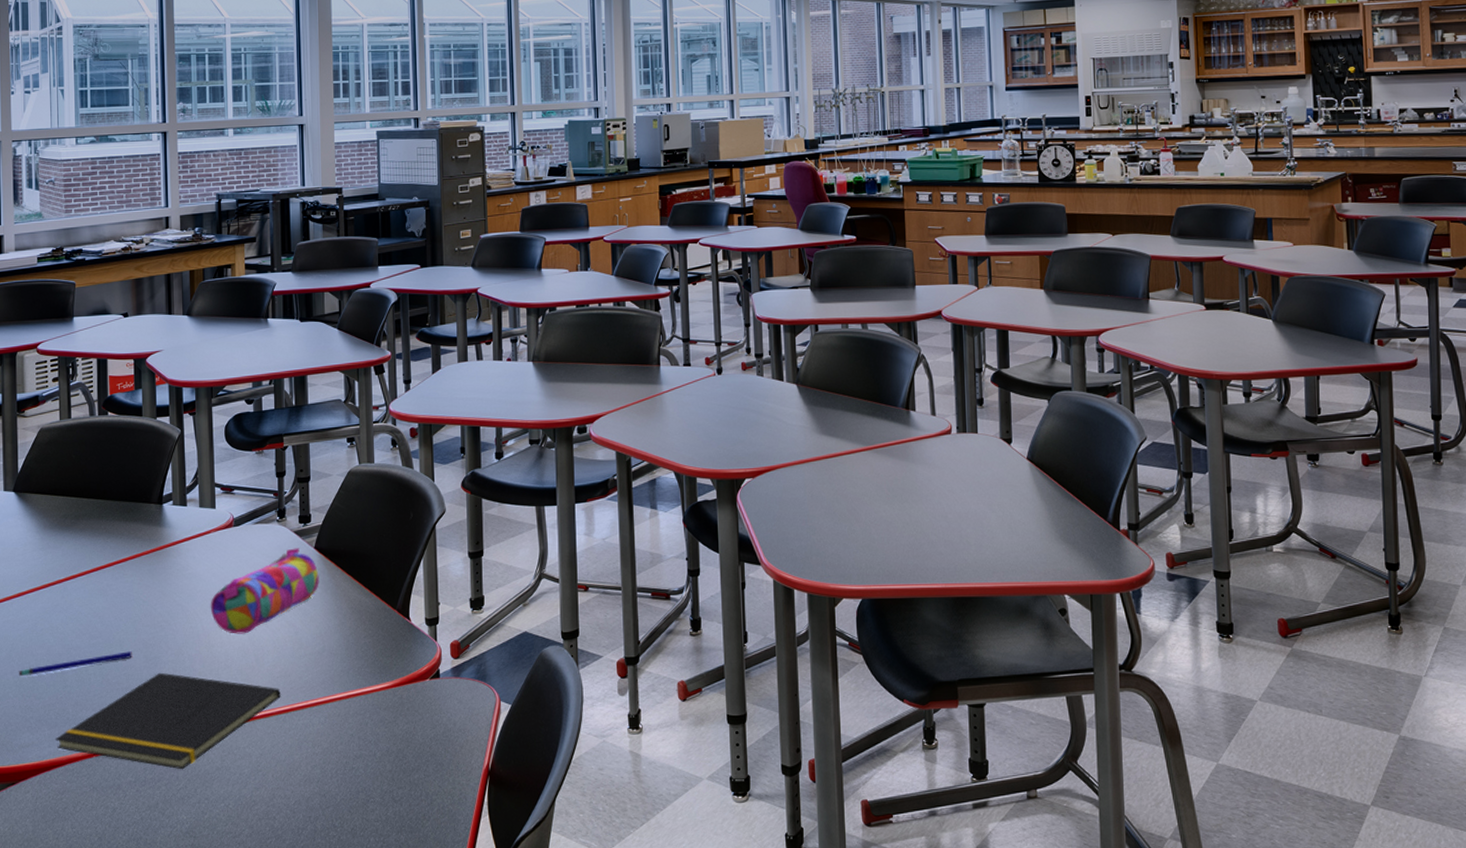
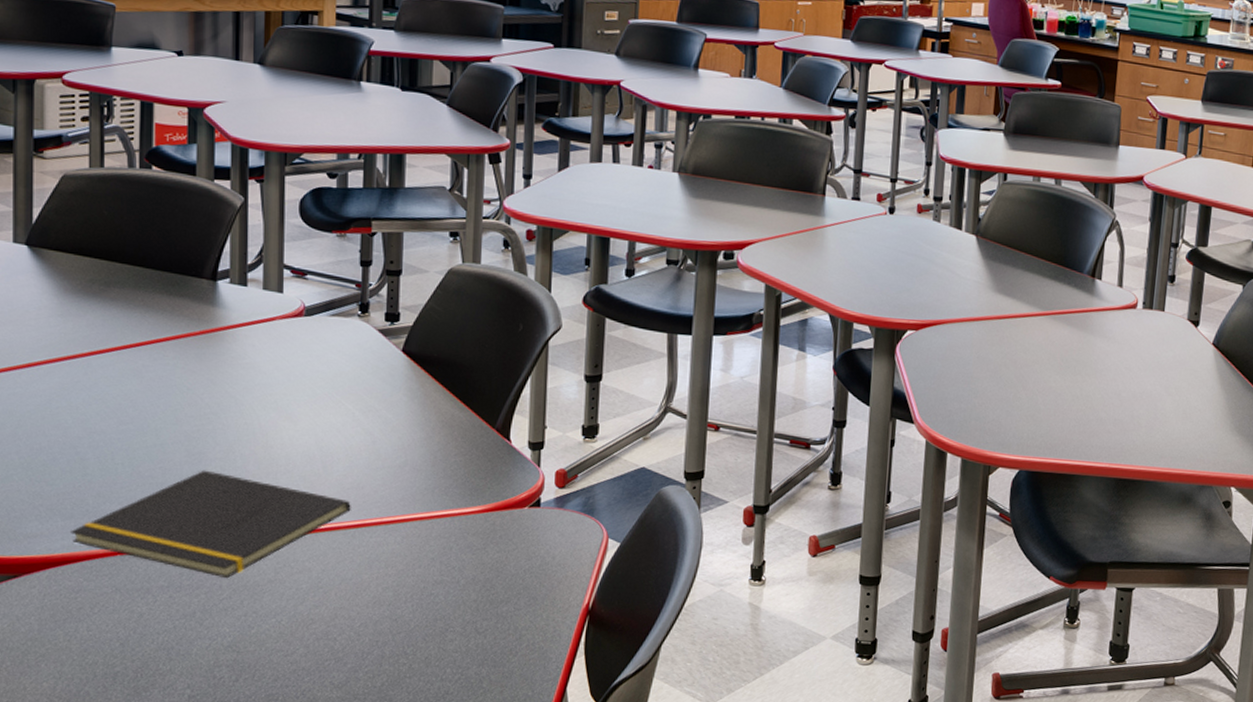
pen: present [19,651,132,677] -> none [27,442,171,458]
pencil case: present [210,548,319,634] -> none [270,348,406,437]

